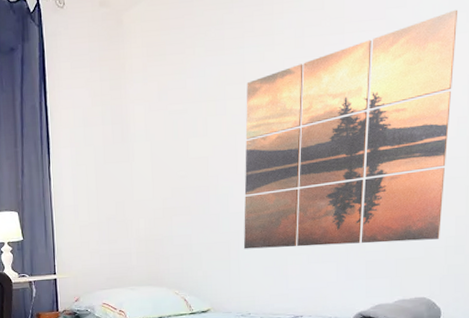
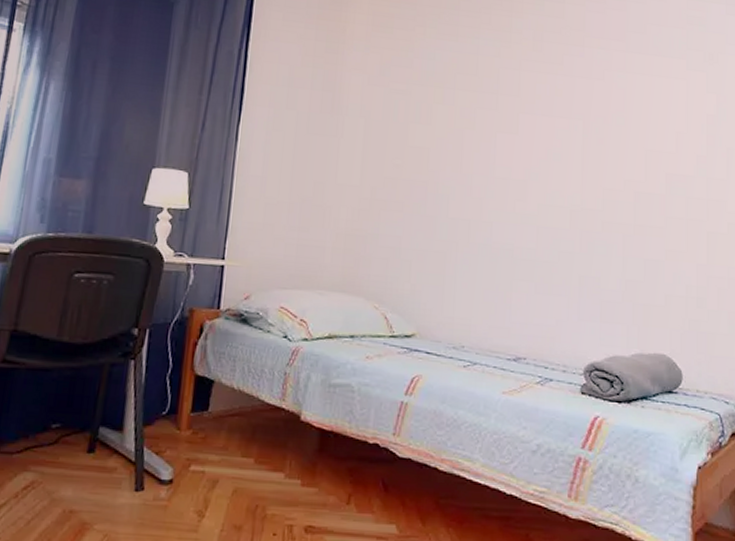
wall art: present [243,9,459,249] -> none [462,47,696,287]

